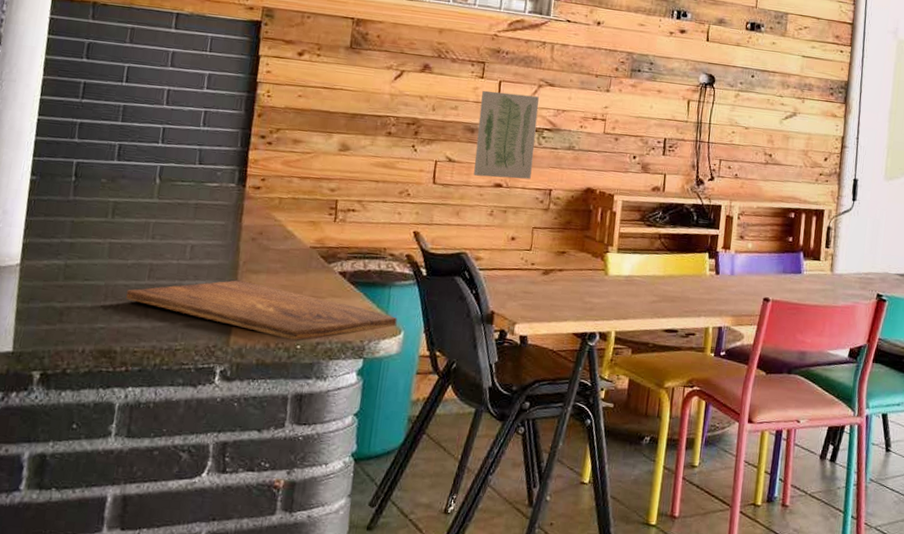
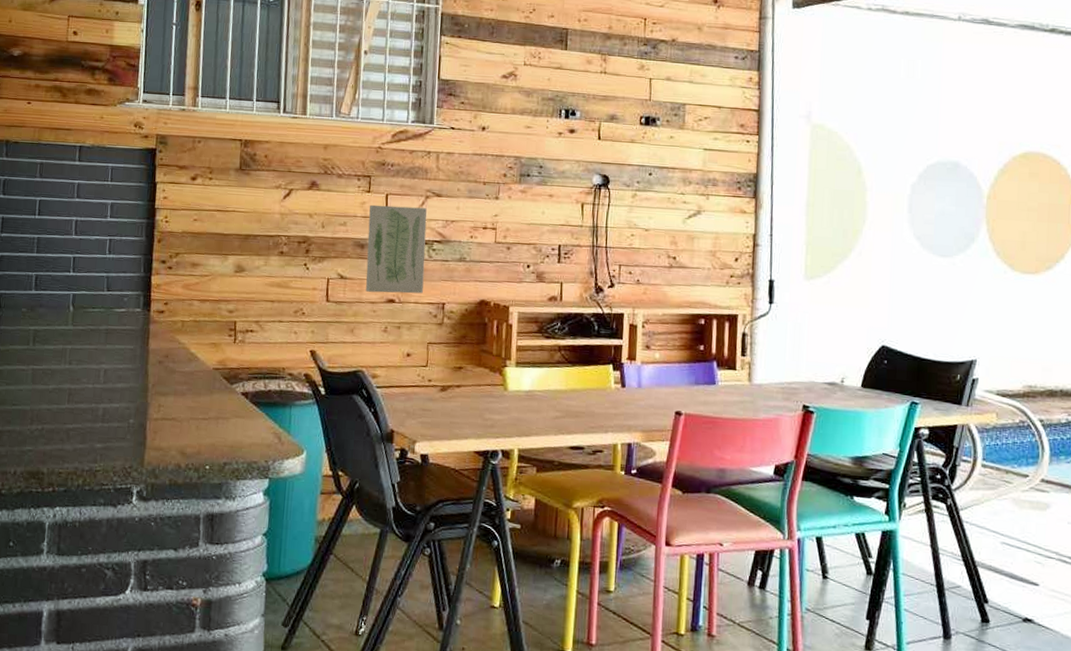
cutting board: present [126,280,398,340] -> none [49,402,299,461]

